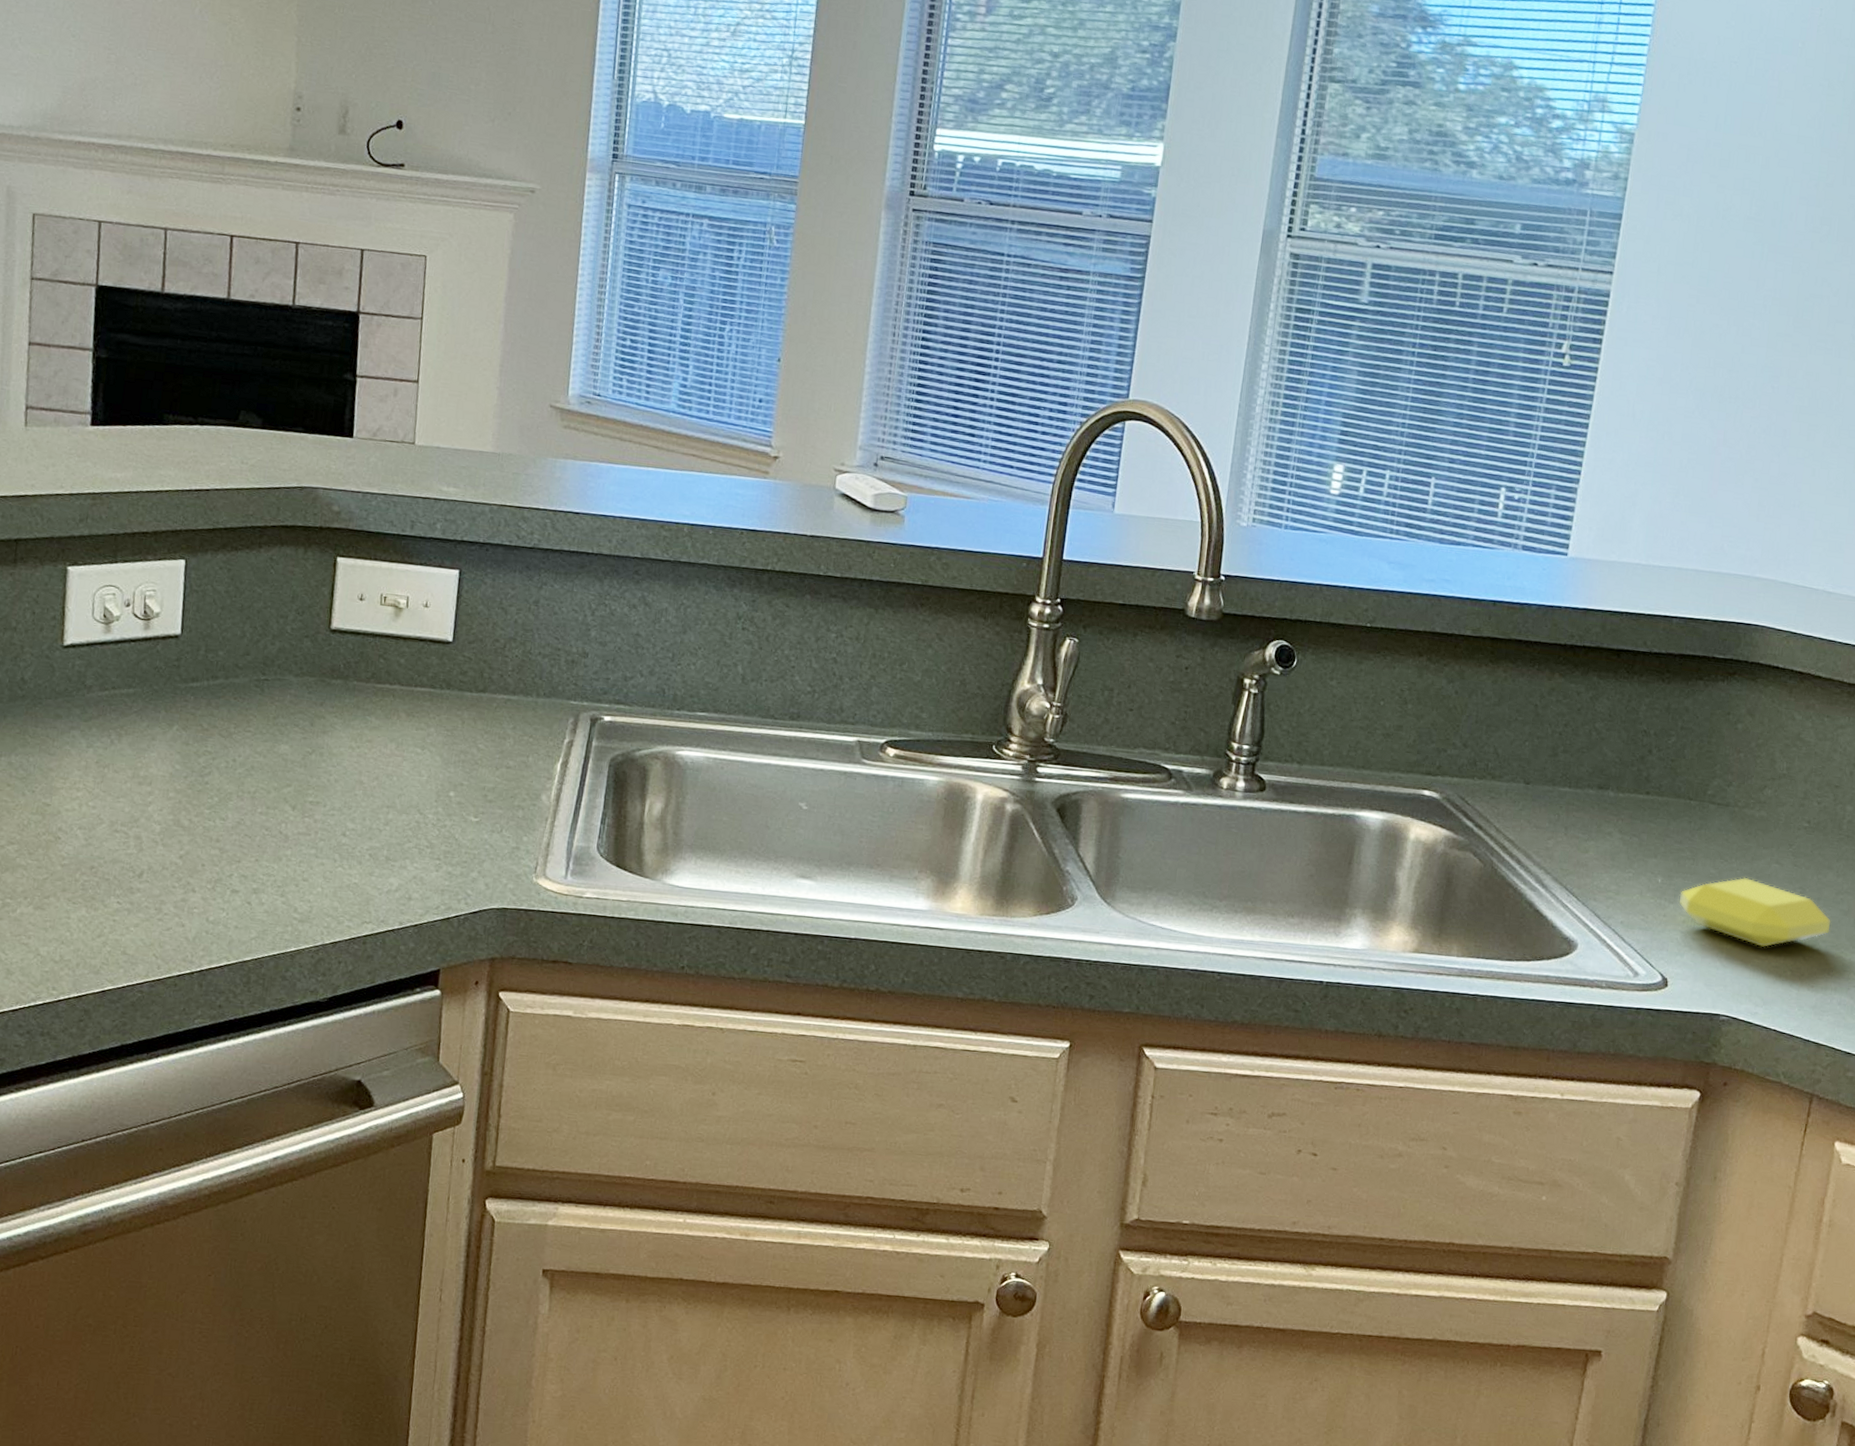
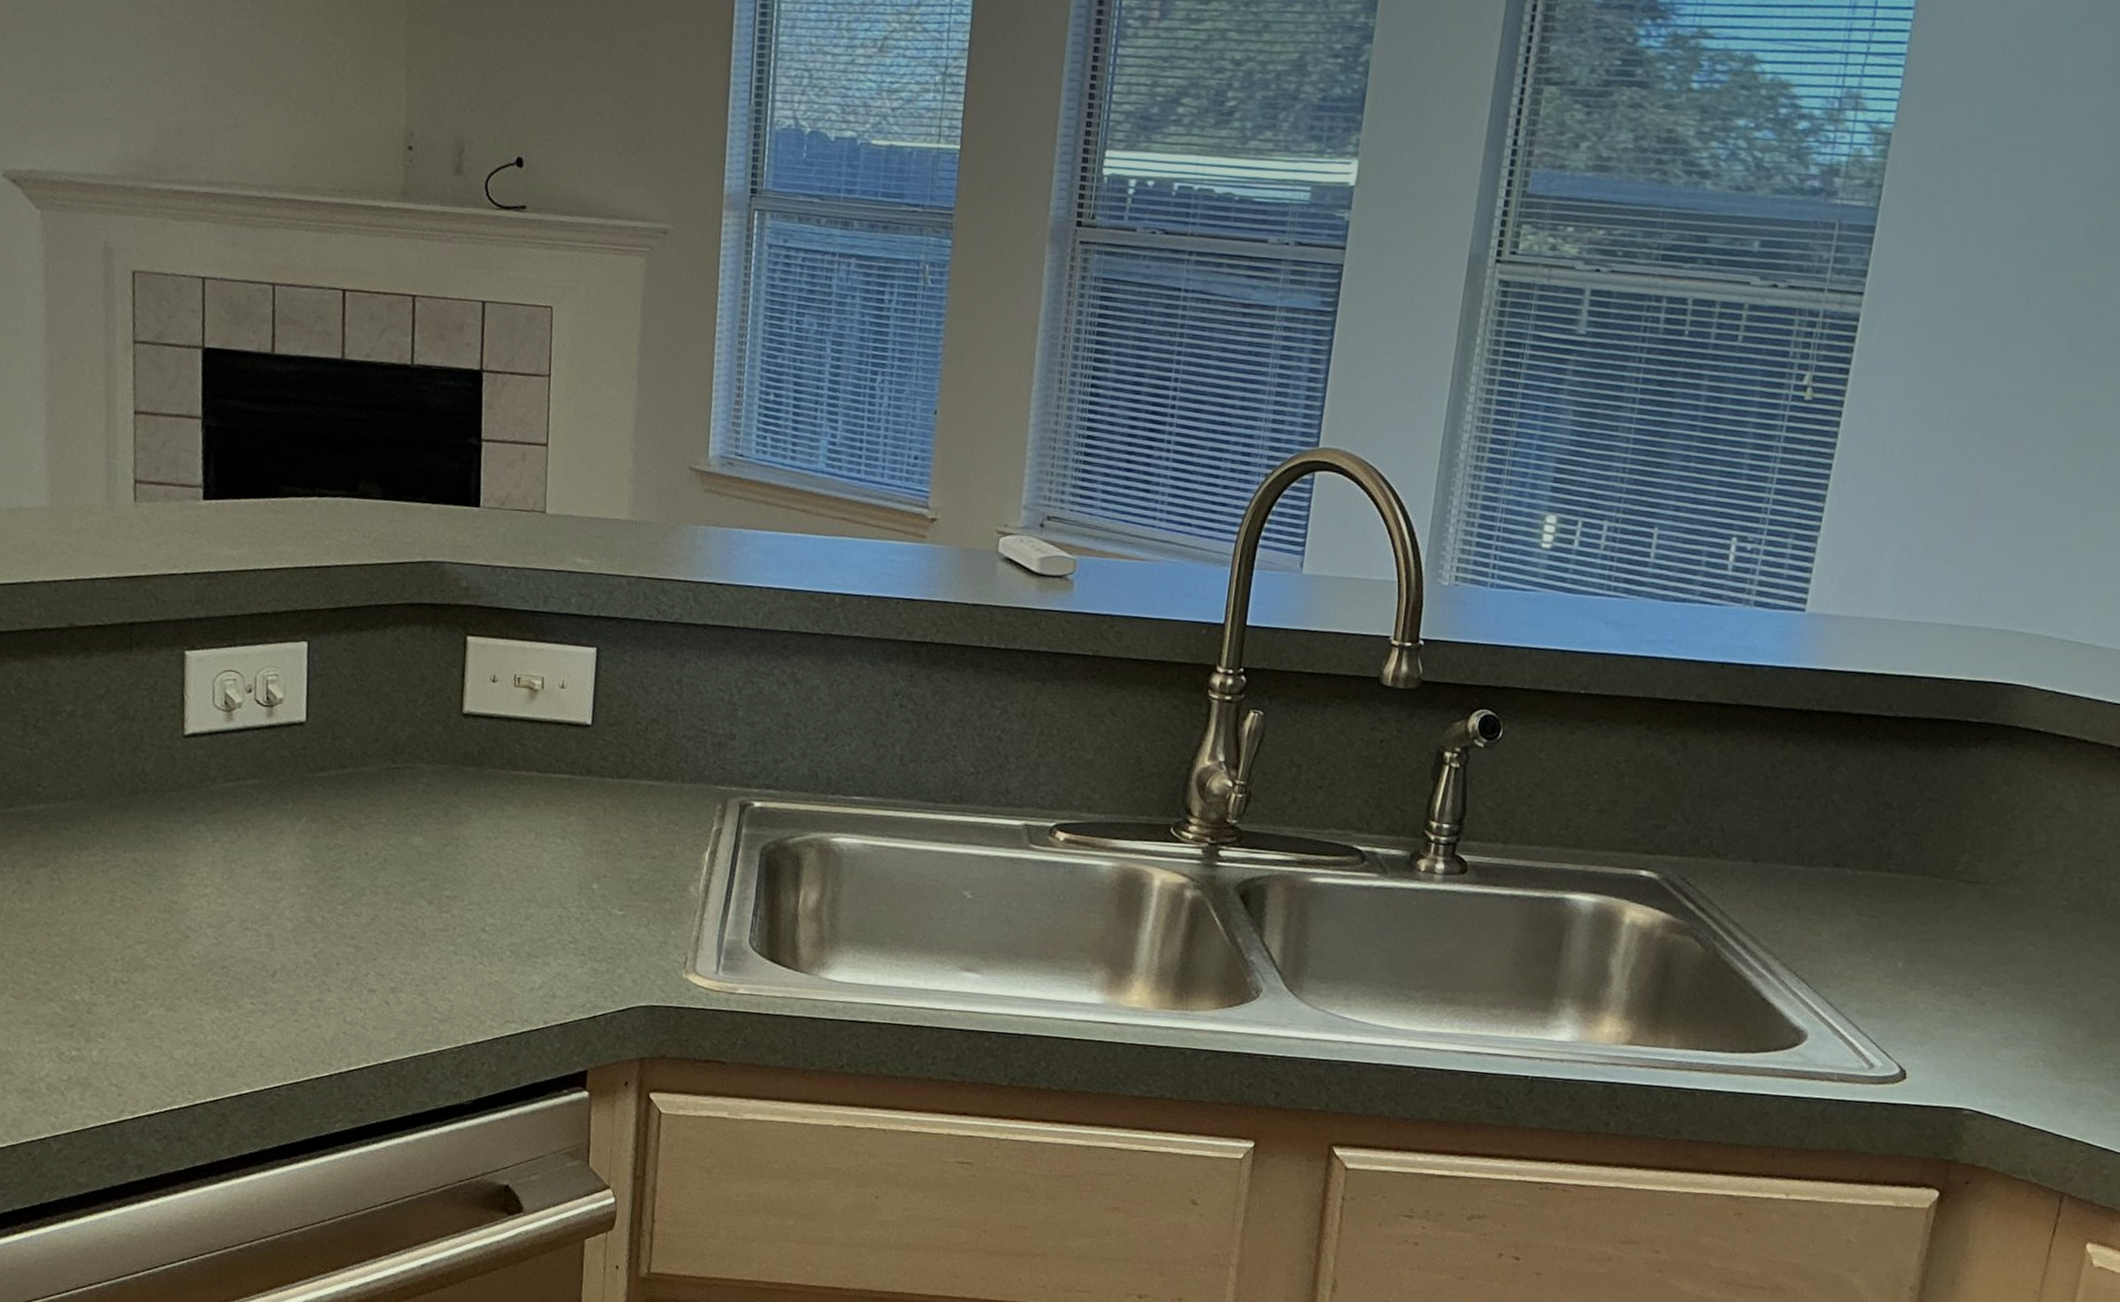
soap bar: present [1679,877,1831,948] -> none [1921,960,2090,1037]

